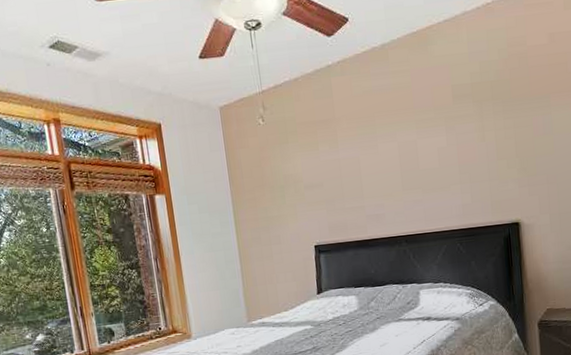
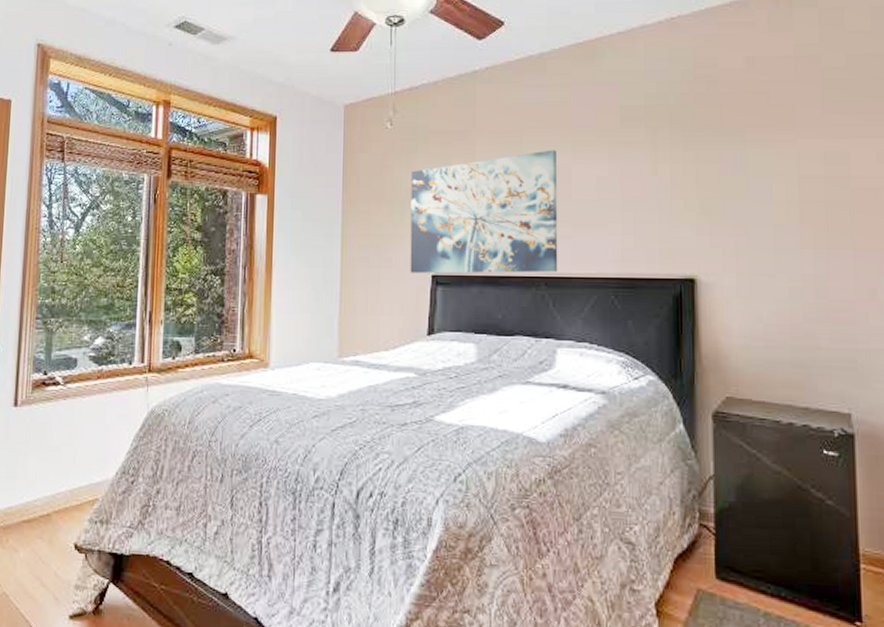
wall art: none [286,129,415,246] -> present [410,149,558,274]

